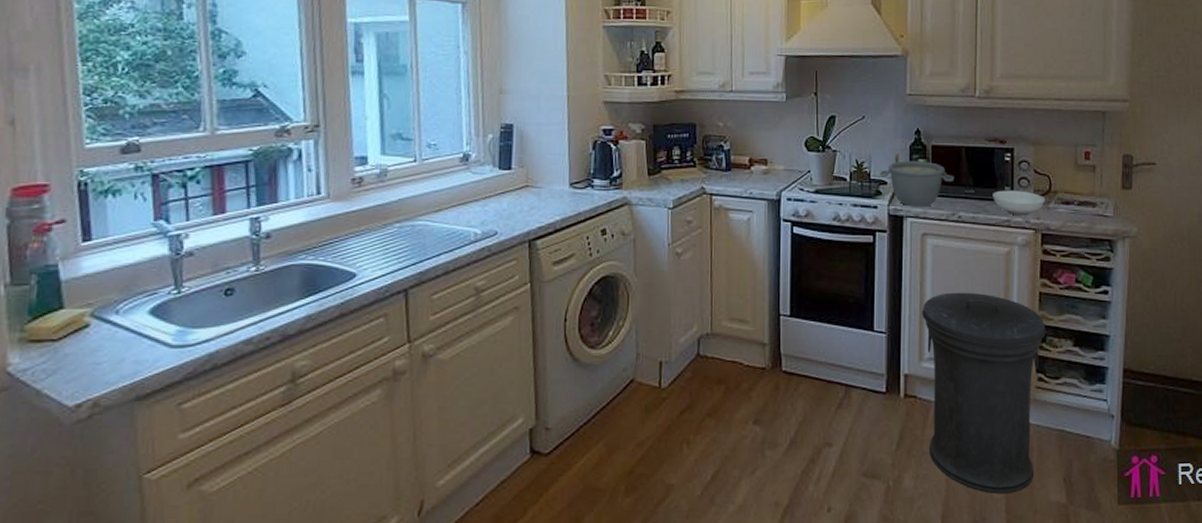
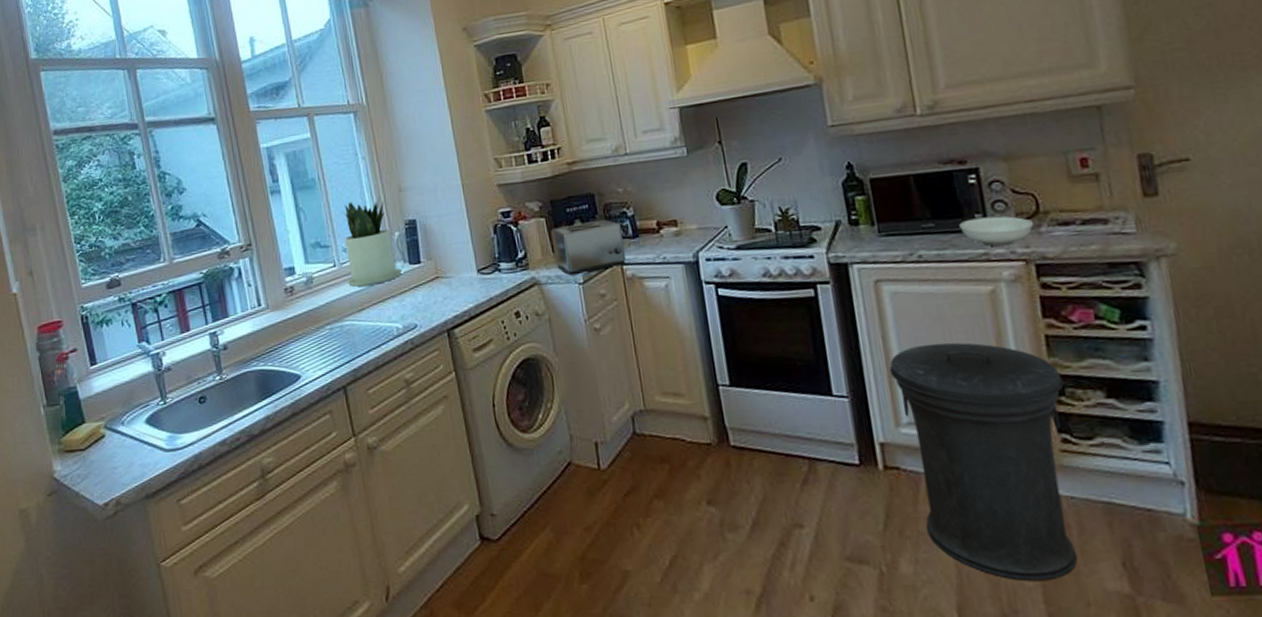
planter: none [426,95,491,186] -> present [344,196,403,287]
toaster: none [649,149,717,200] -> present [551,219,627,276]
cooking pot: present [879,153,954,208] -> none [810,193,906,253]

